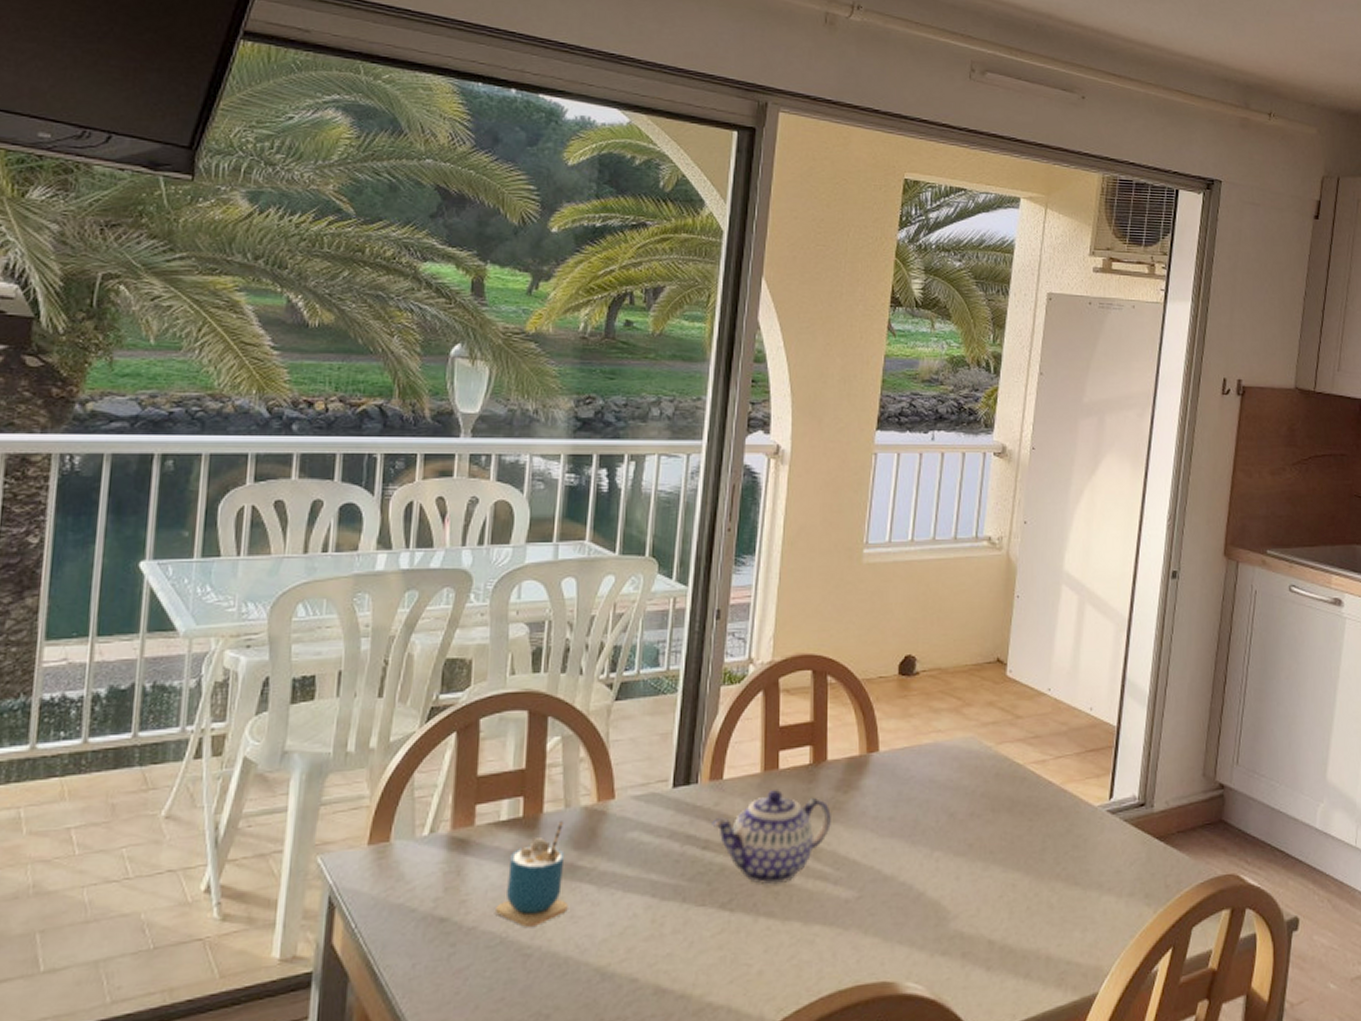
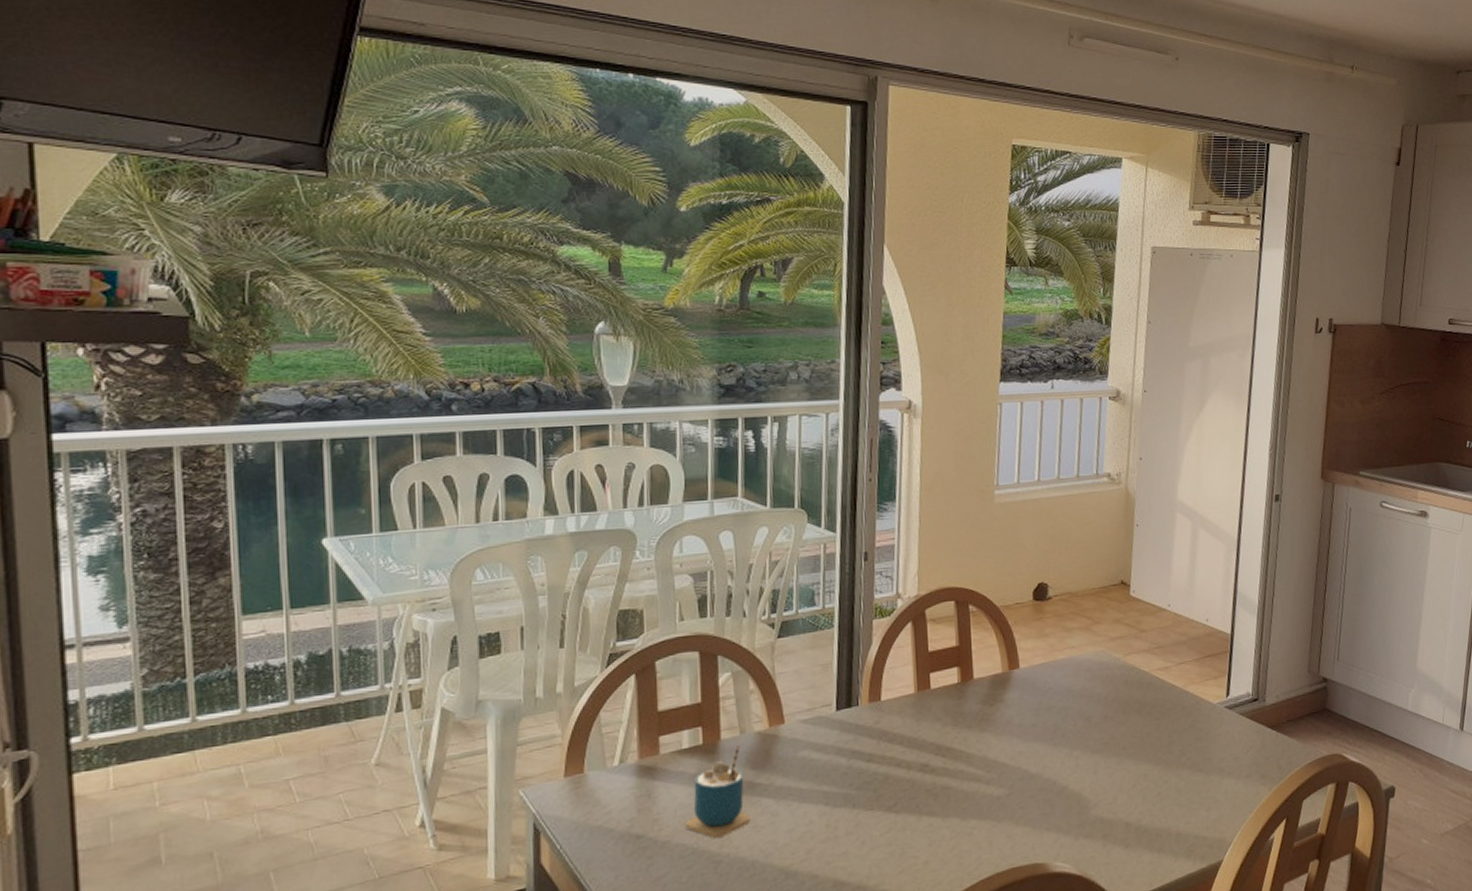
teapot: present [712,788,831,885] -> none [874,706,981,789]

